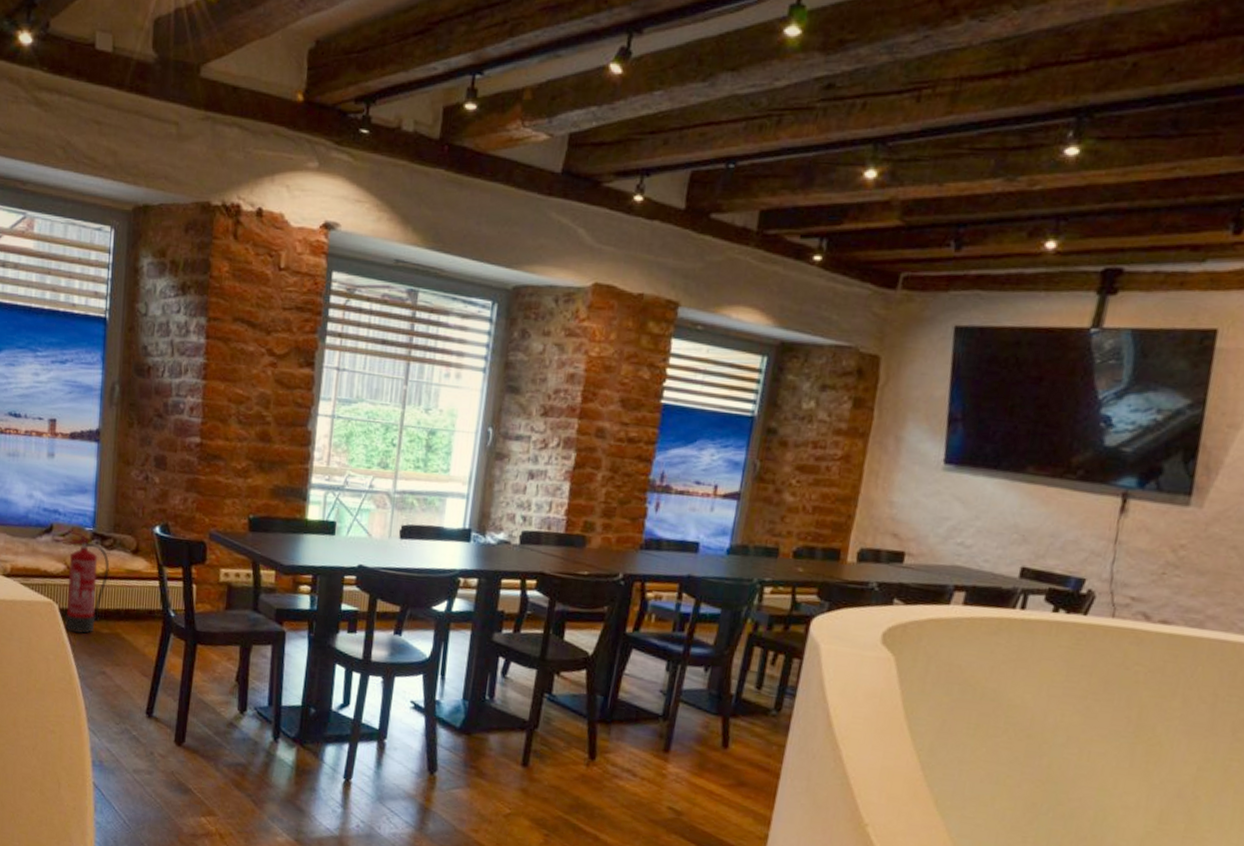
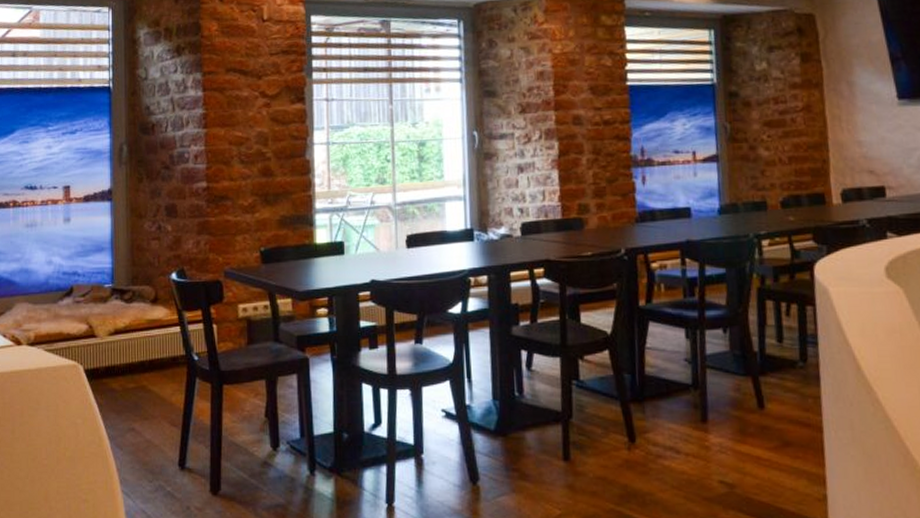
fire extinguisher: present [65,530,110,634] -> none [87,289,131,393]

